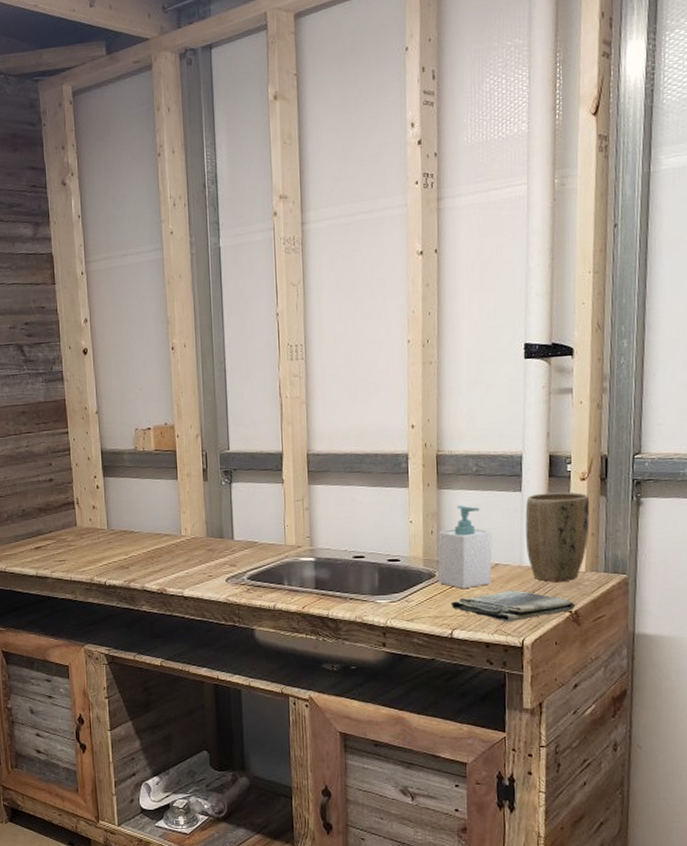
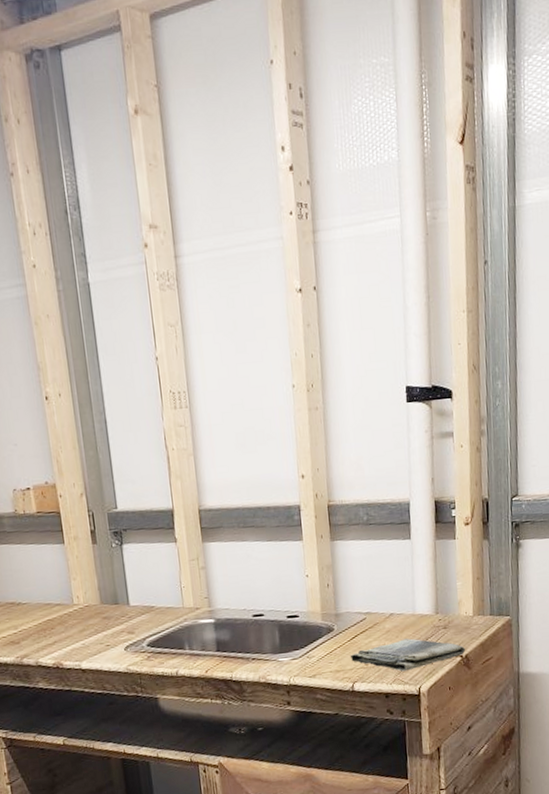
soap bottle: present [438,505,492,589] -> none [334,556,388,642]
plant pot: present [525,492,590,582] -> none [415,537,475,628]

